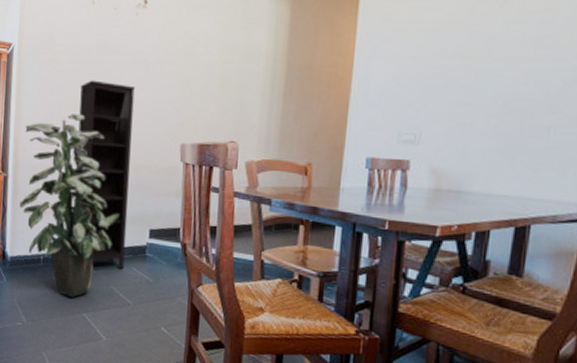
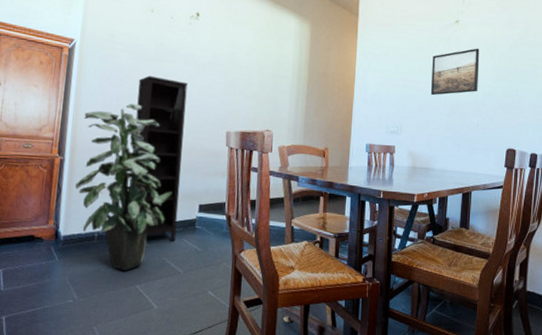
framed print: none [470,12,561,89] -> present [430,48,480,96]

